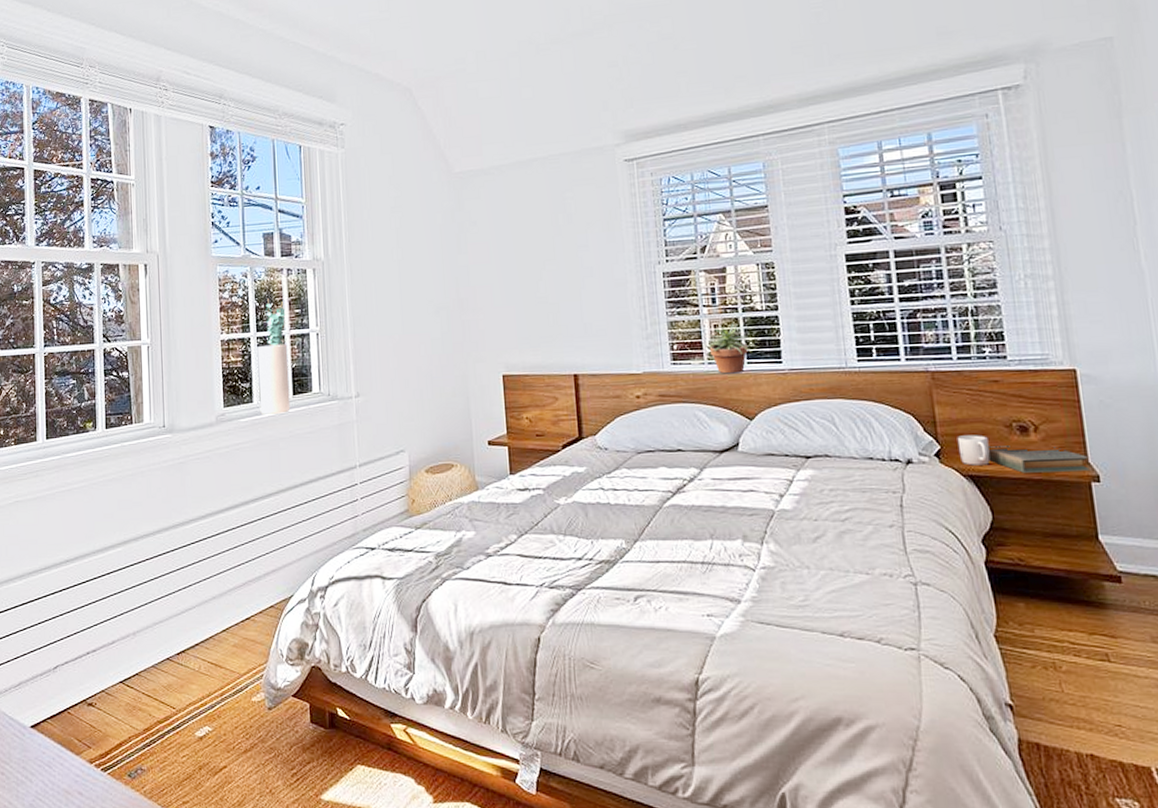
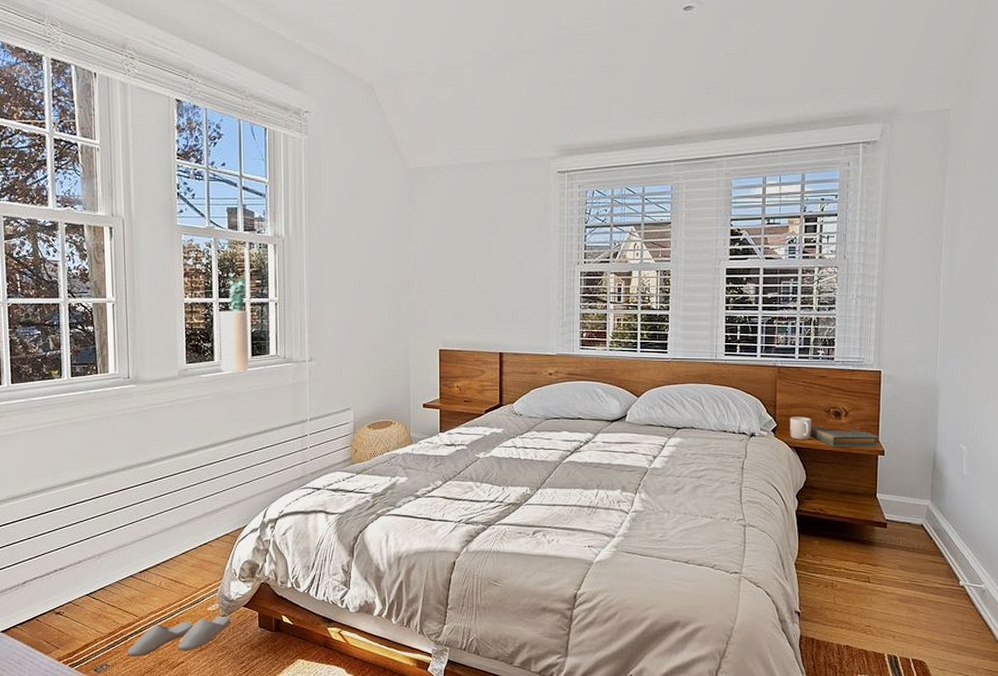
slippers: none [164,706,278,759] -> present [128,614,231,657]
potted plant: present [708,323,753,374] -> none [610,318,645,359]

